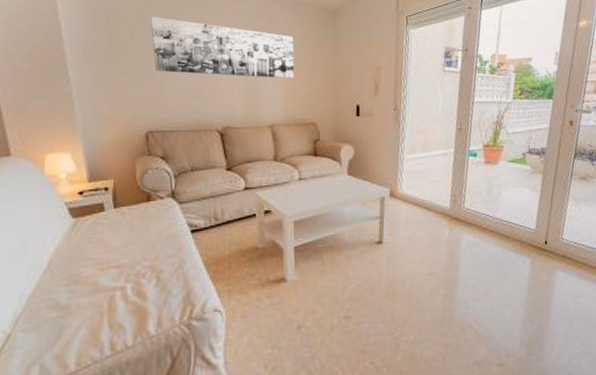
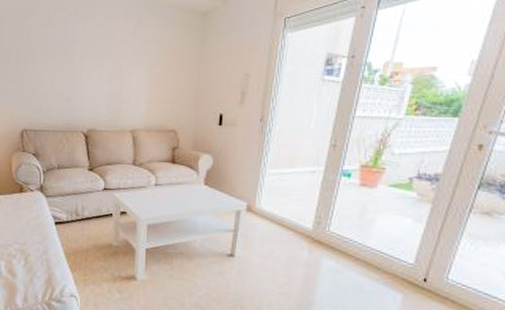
wall art: present [150,16,295,79] -> none [29,21,161,85]

